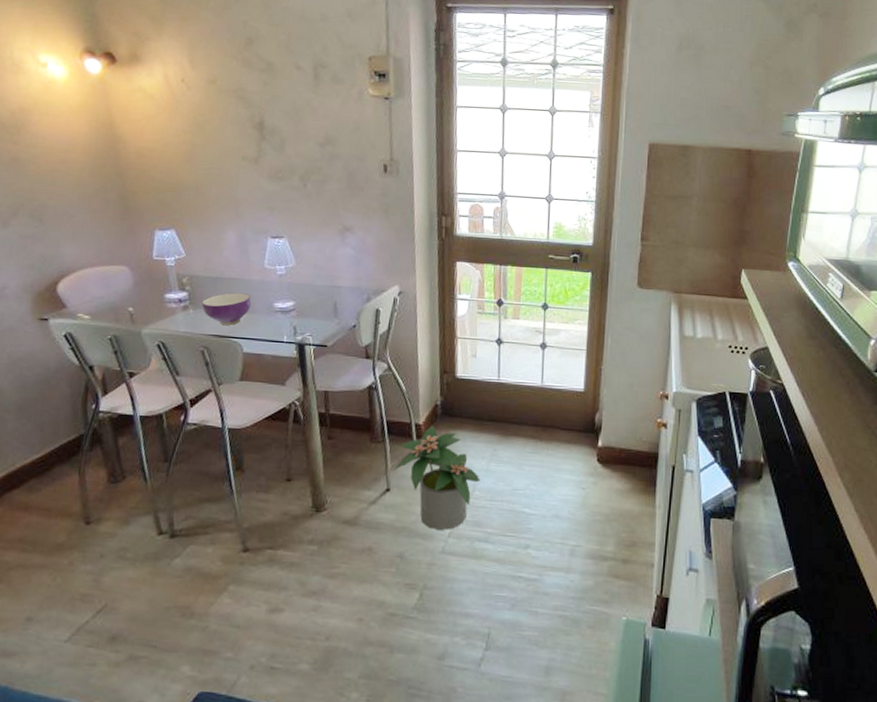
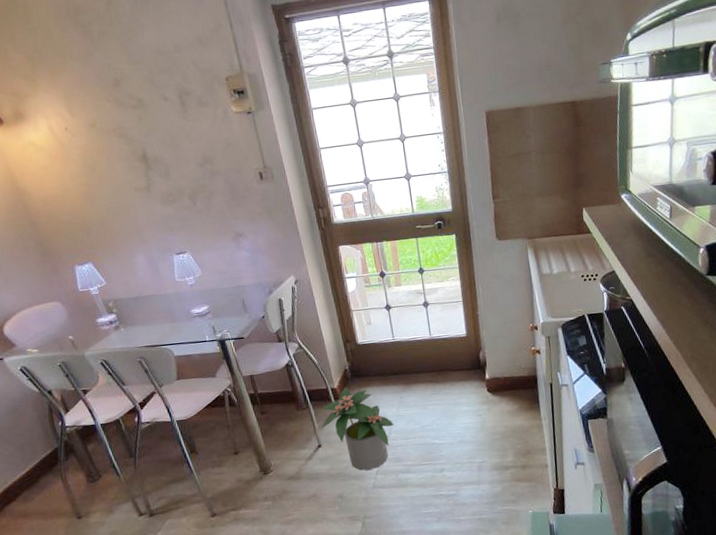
bowl: present [202,293,252,326] -> none [130,306,173,337]

